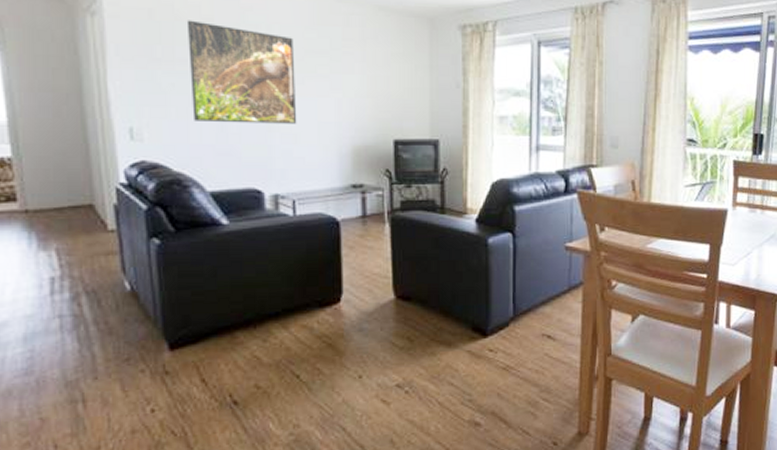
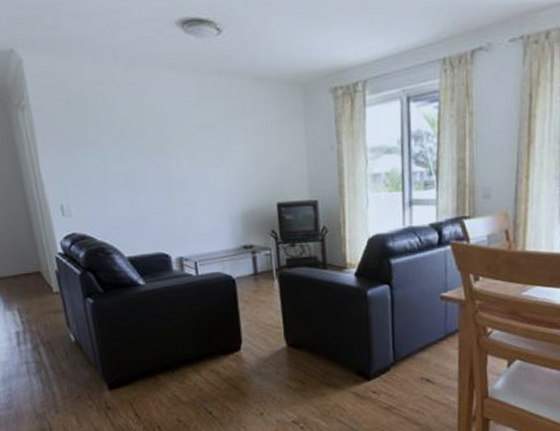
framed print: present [186,20,297,124] -> none [95,106,193,197]

